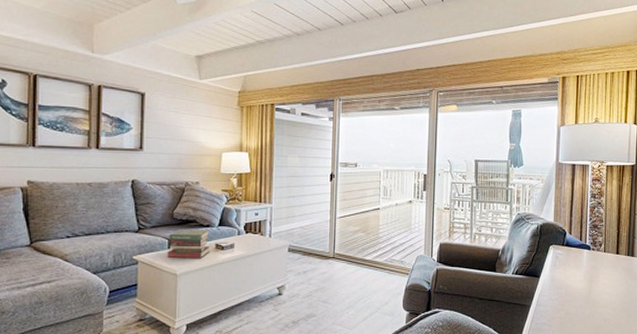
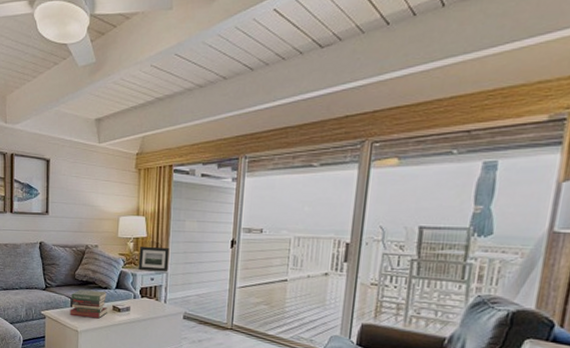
picture frame: none [242,181,273,207] -> present [138,246,170,272]

